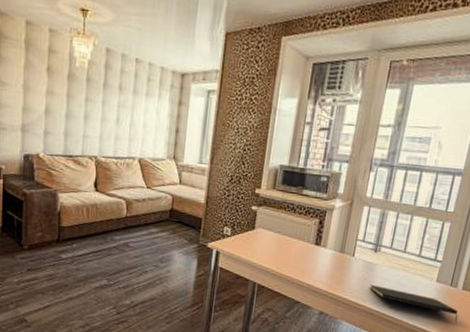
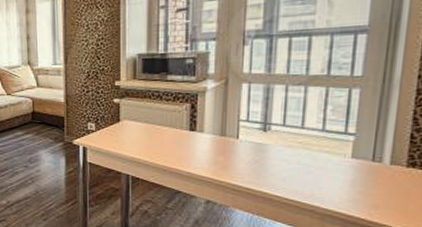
notepad: present [369,284,458,323] -> none [262,167,390,204]

